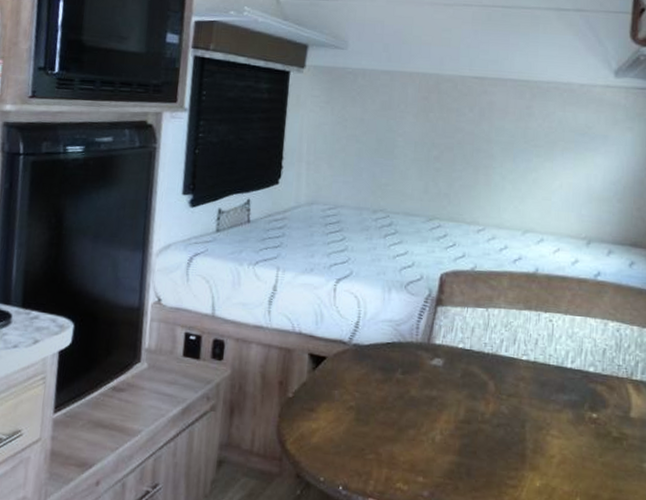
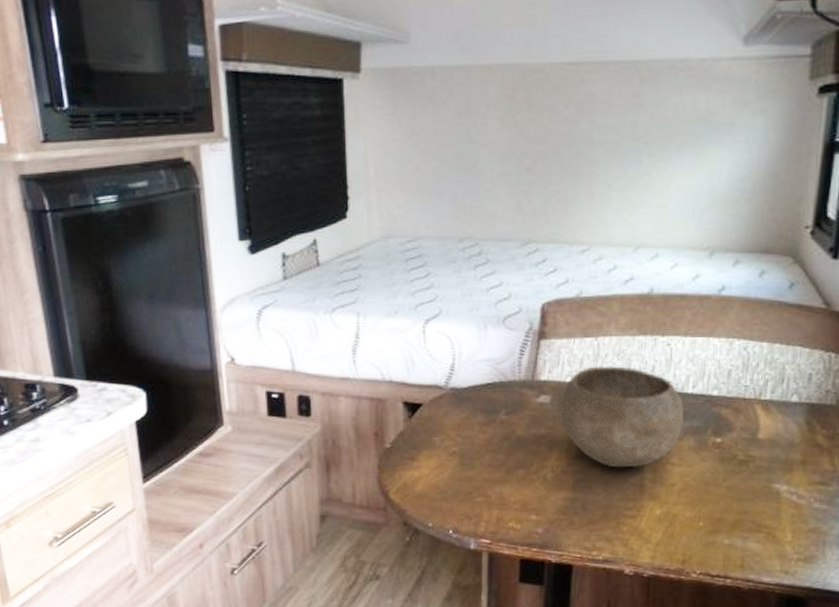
bowl: none [449,335,564,437] -> present [557,366,685,468]

